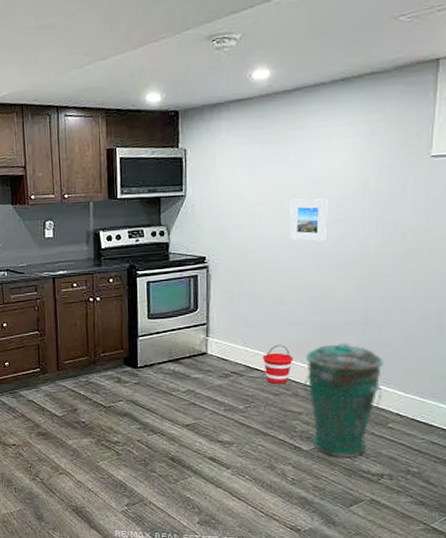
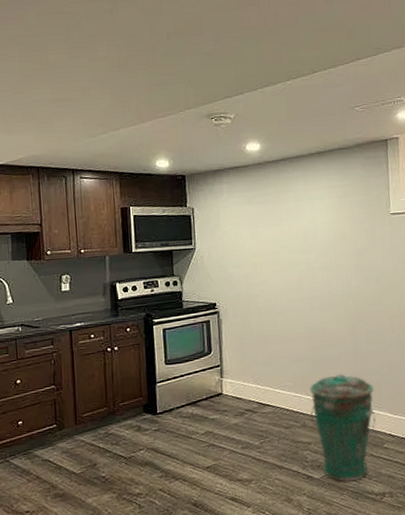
bucket: present [262,344,293,384] -> none [272,380,299,418]
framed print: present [289,198,328,242] -> none [285,249,317,286]

